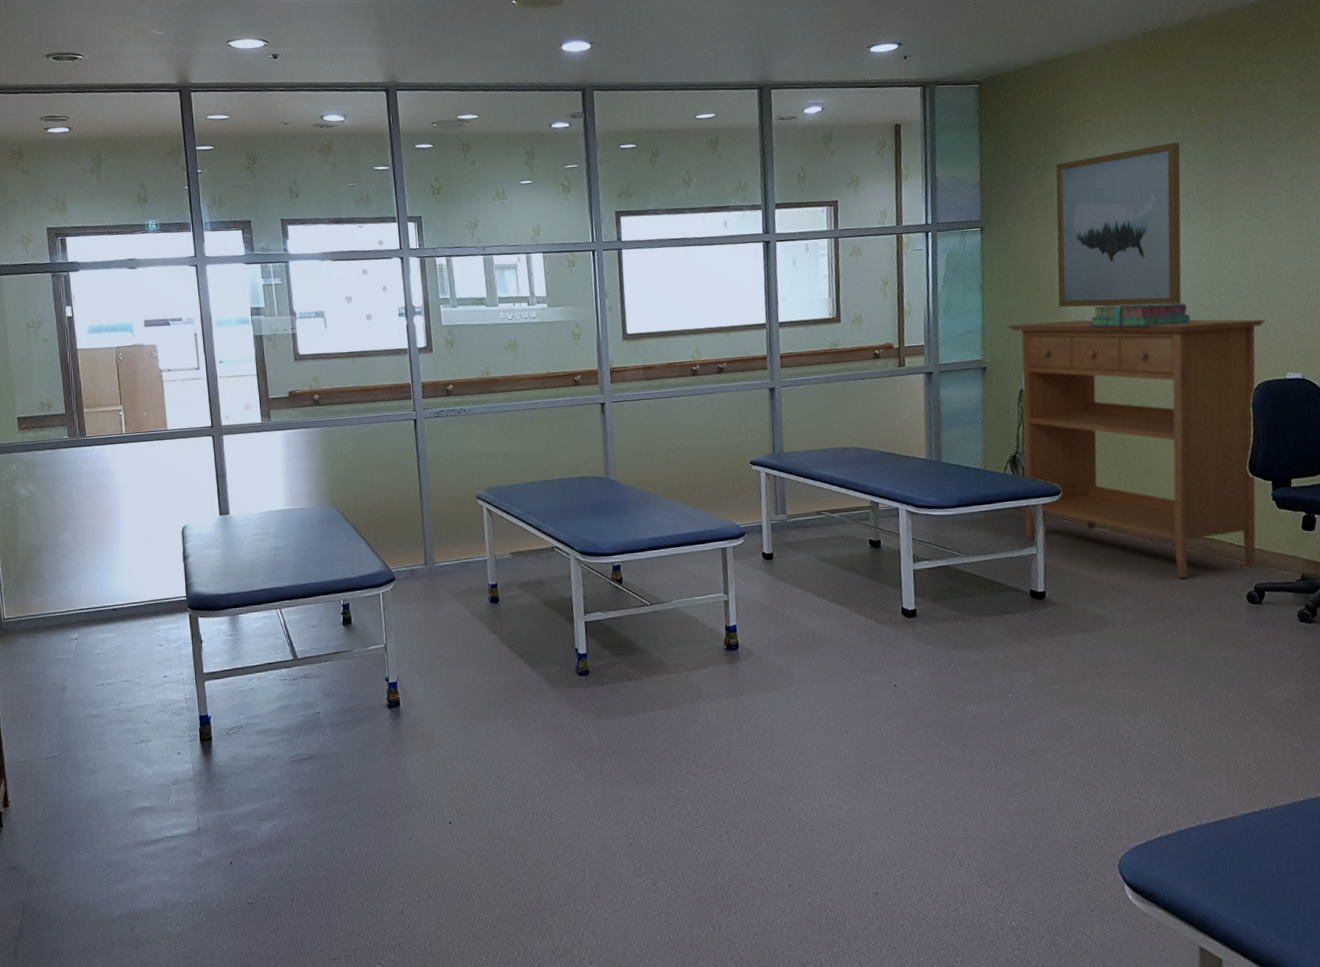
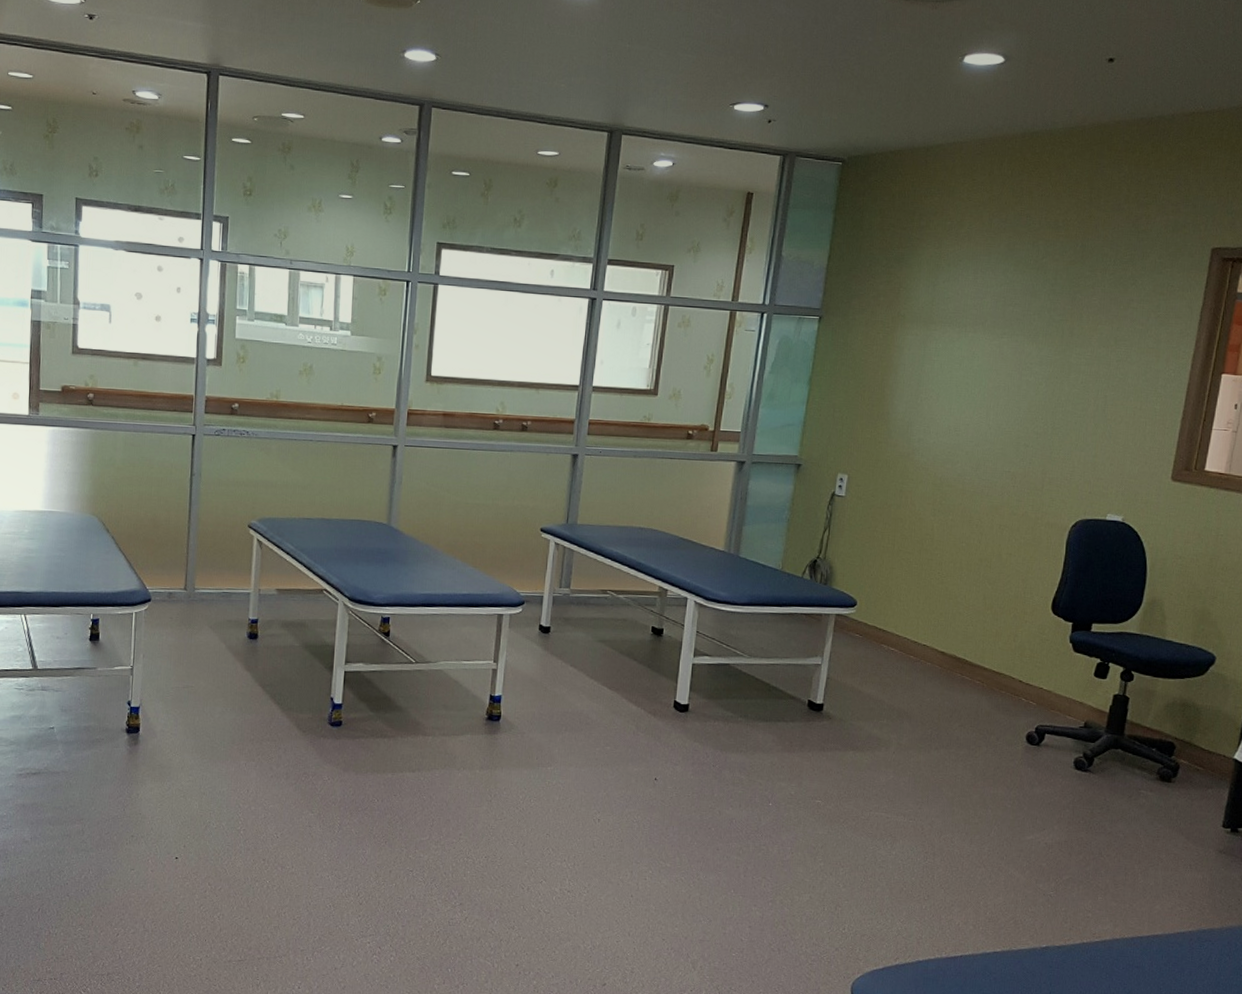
console table: present [1006,319,1265,578] -> none [813,423,1095,709]
wall art: present [1055,142,1182,308] -> none [886,254,1040,427]
stack of books: present [1090,303,1190,327] -> none [916,416,1019,448]

